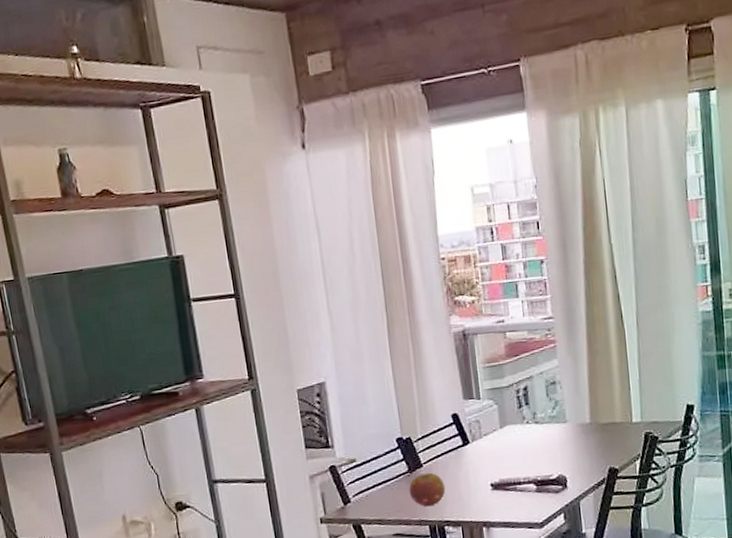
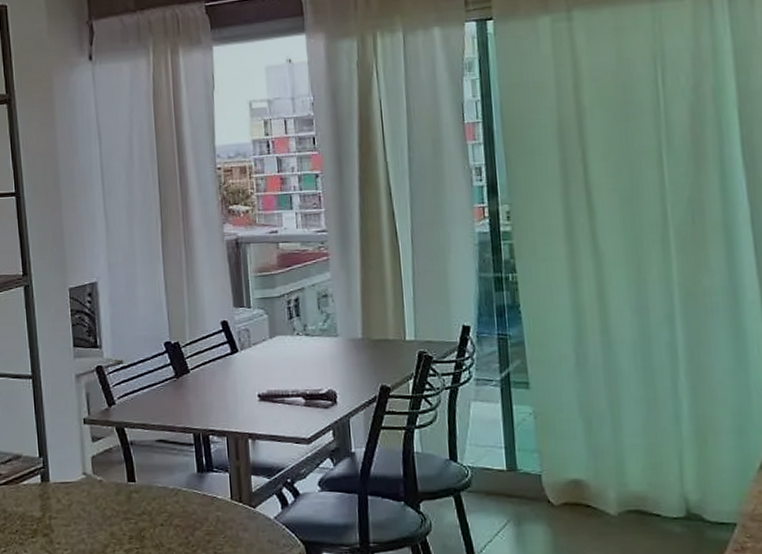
fruit: present [409,472,446,506] -> none [174,379,212,413]

